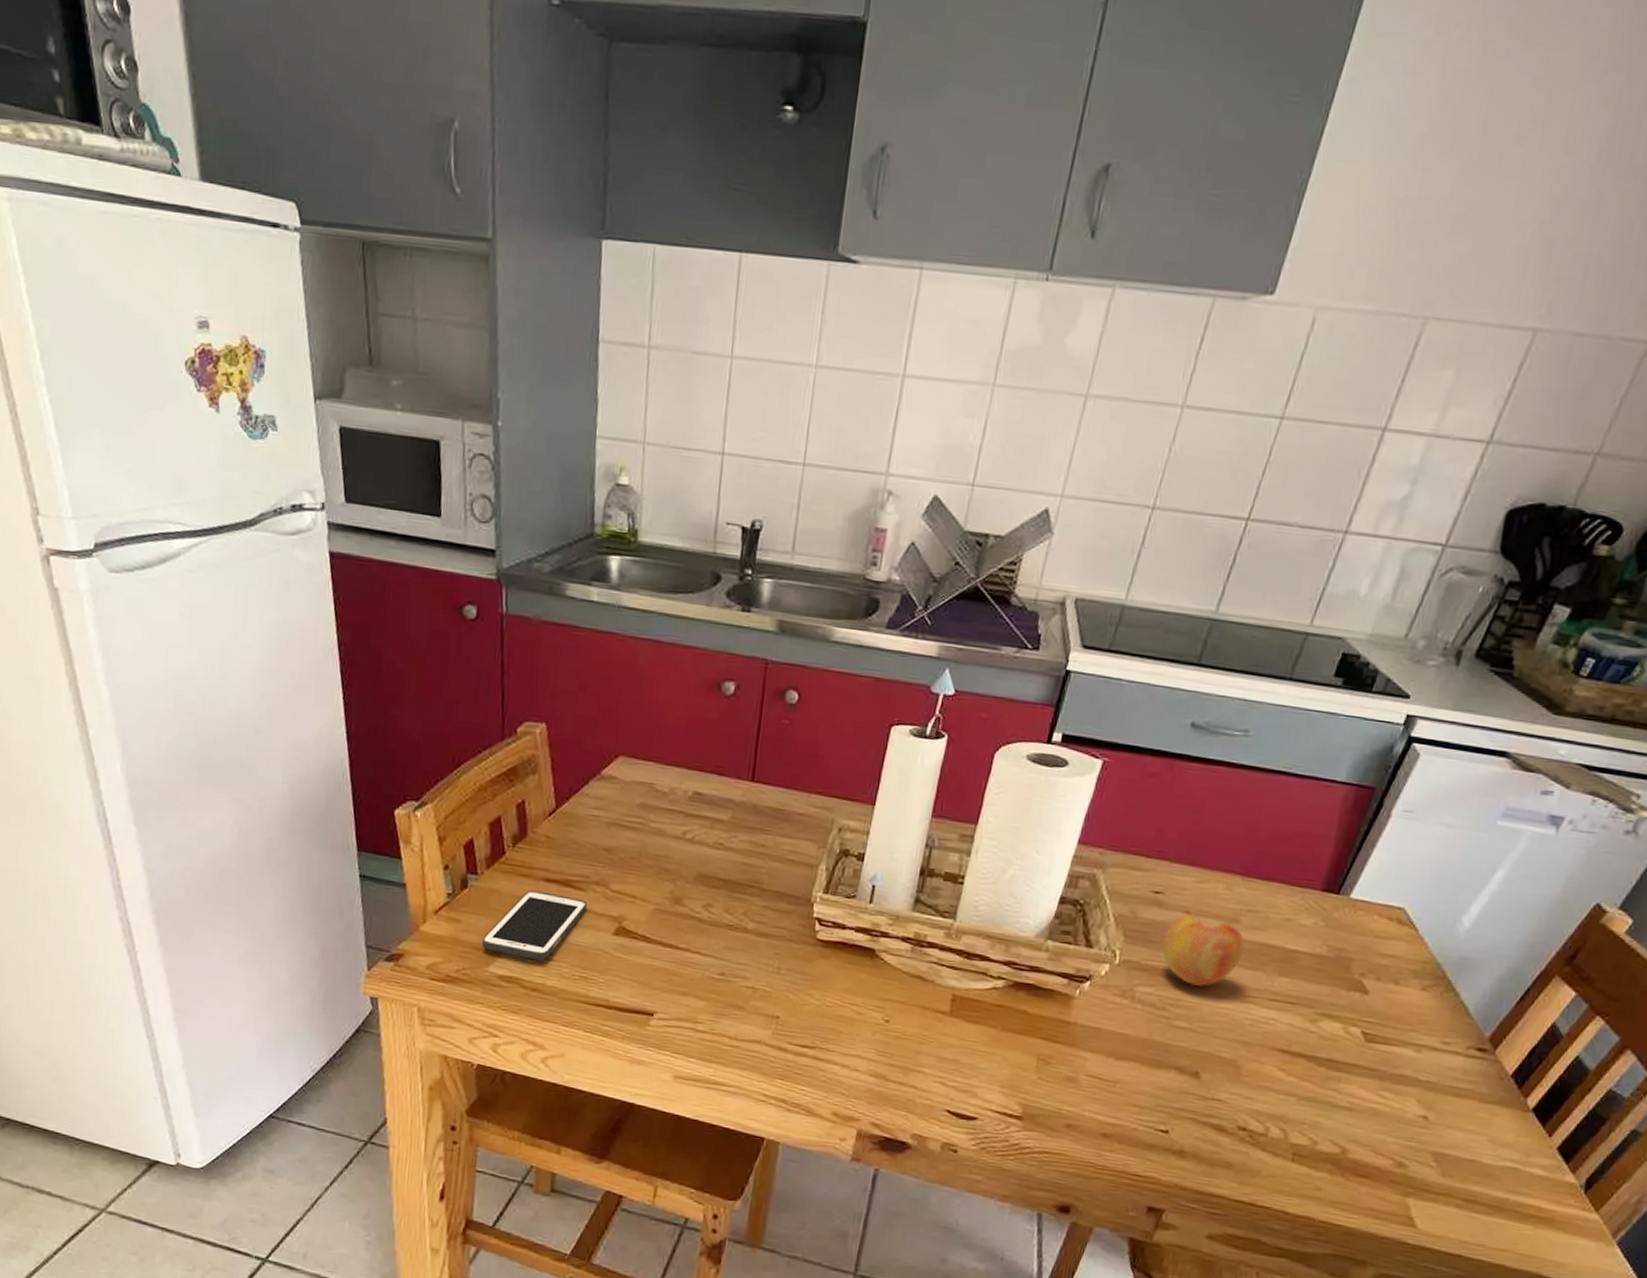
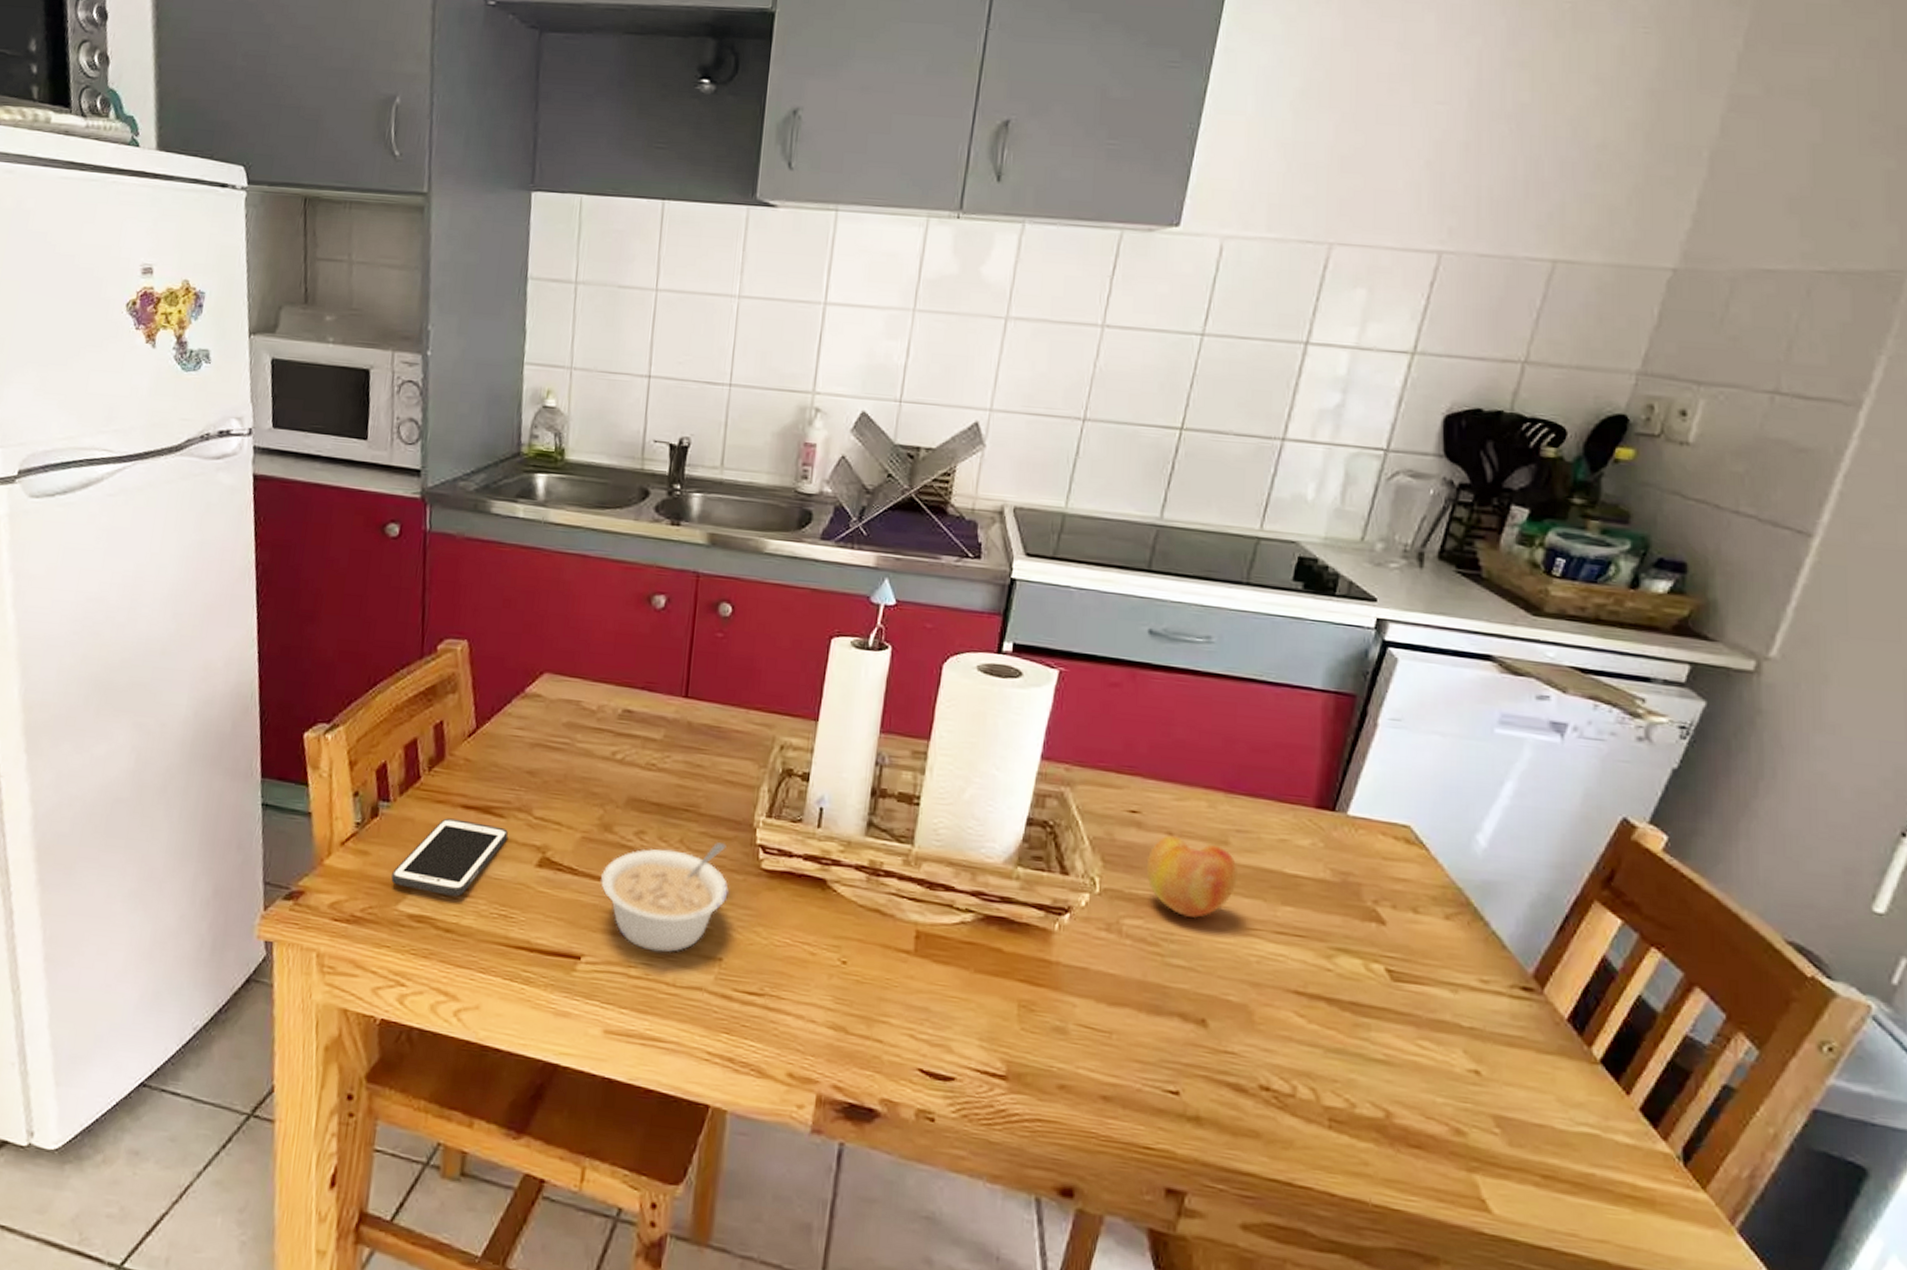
legume: none [671,915,787,1011] -> present [601,842,729,953]

